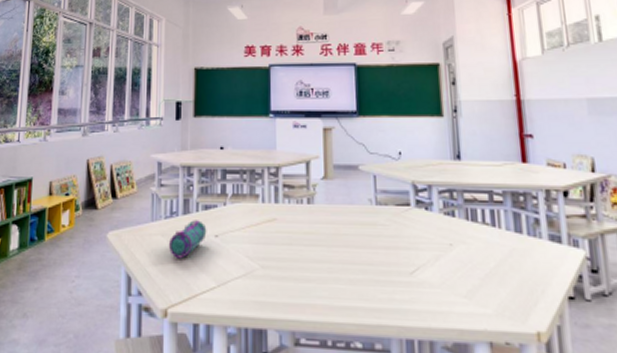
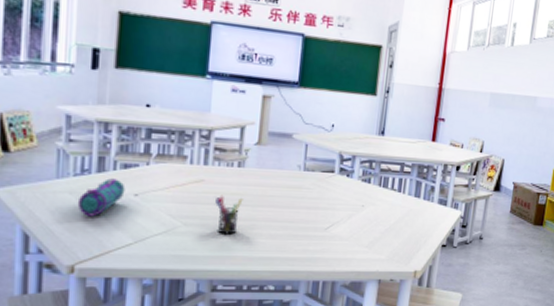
pen holder: none [289,234,317,279] -> present [215,195,243,235]

